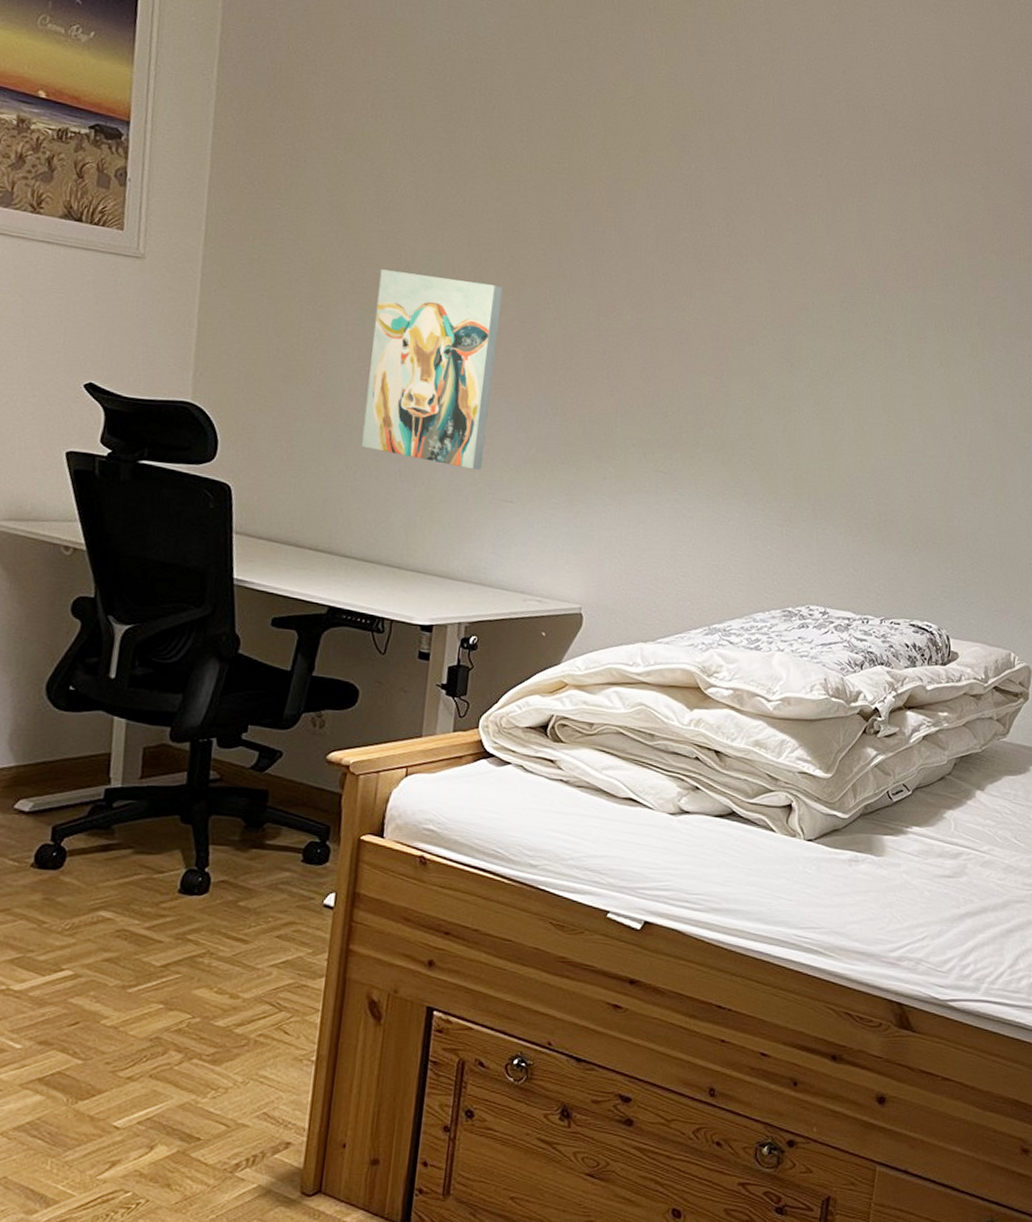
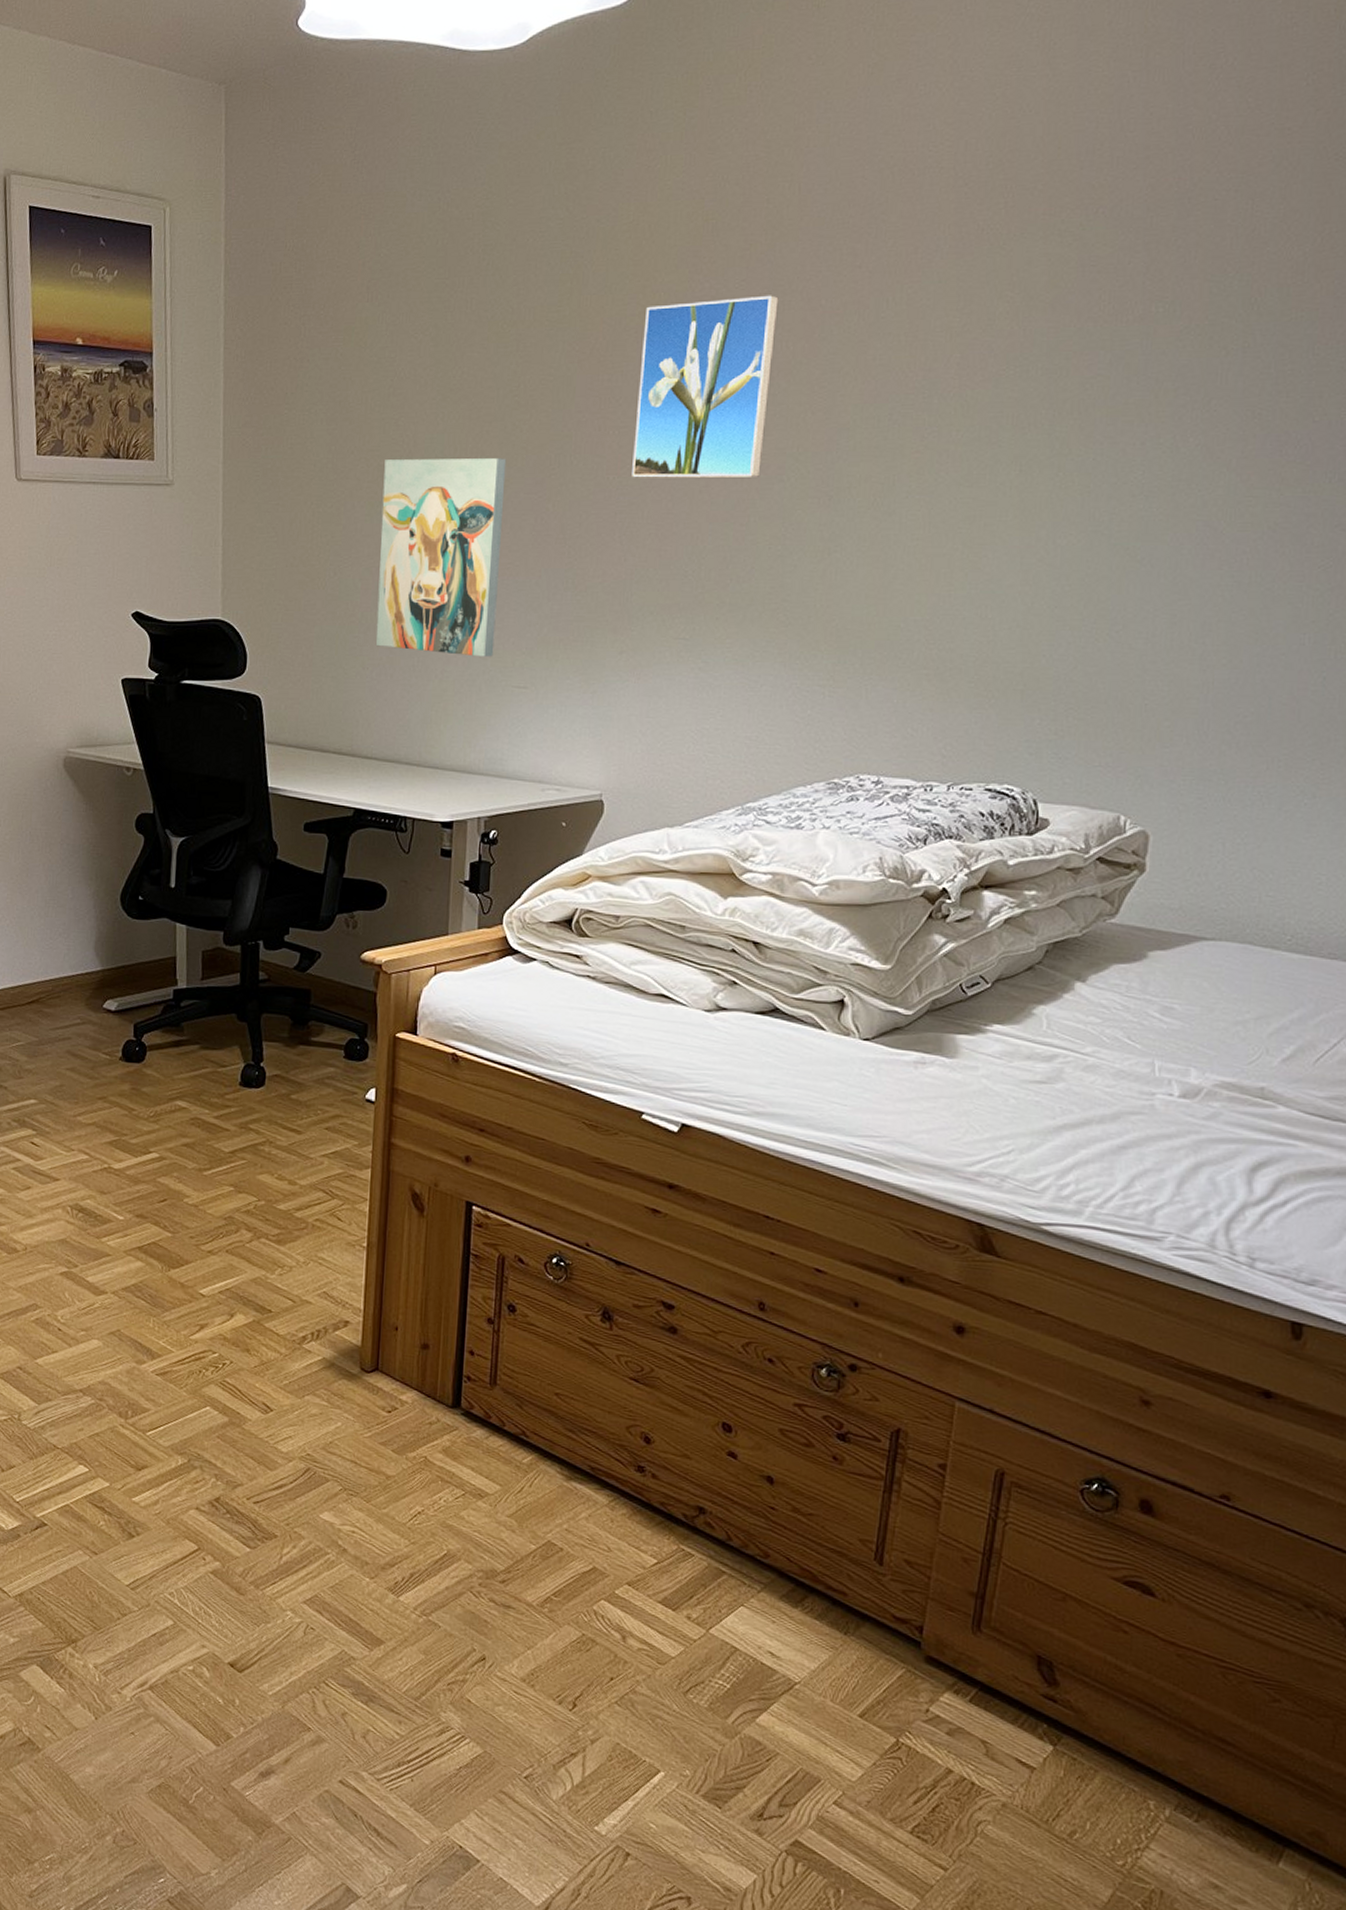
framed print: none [621,174,754,338] -> present [632,295,779,478]

